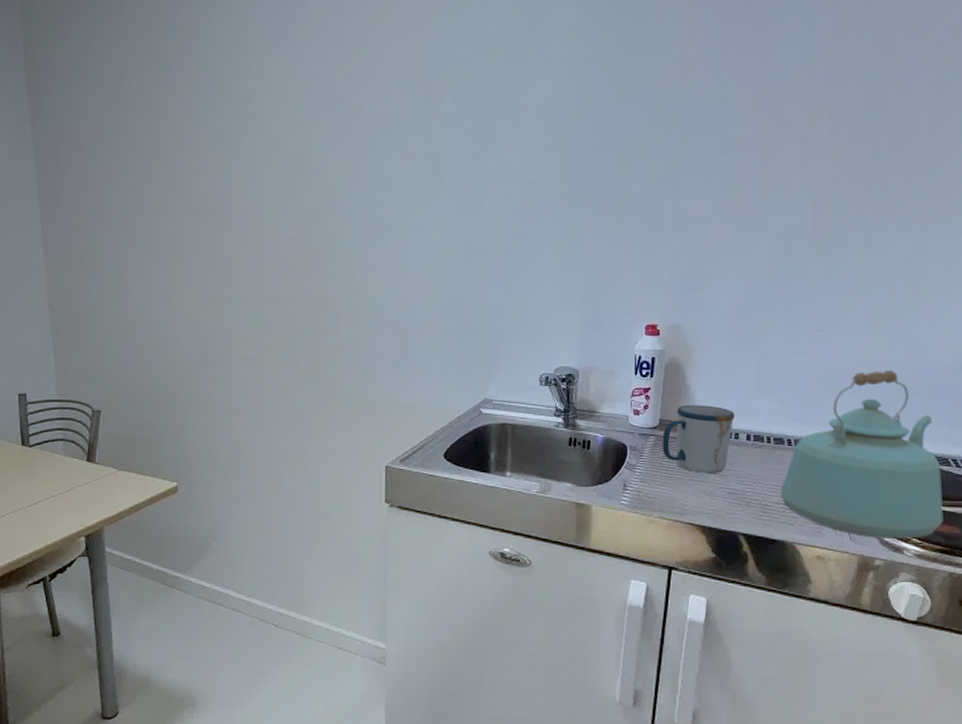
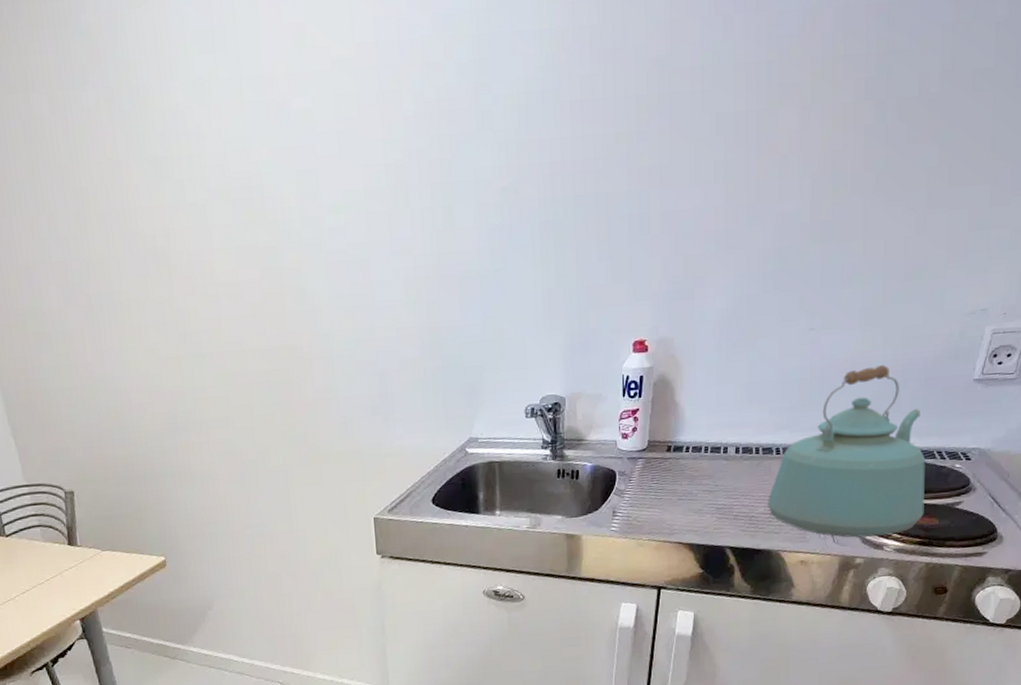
mug: present [662,405,735,473] -> none [651,421,724,492]

